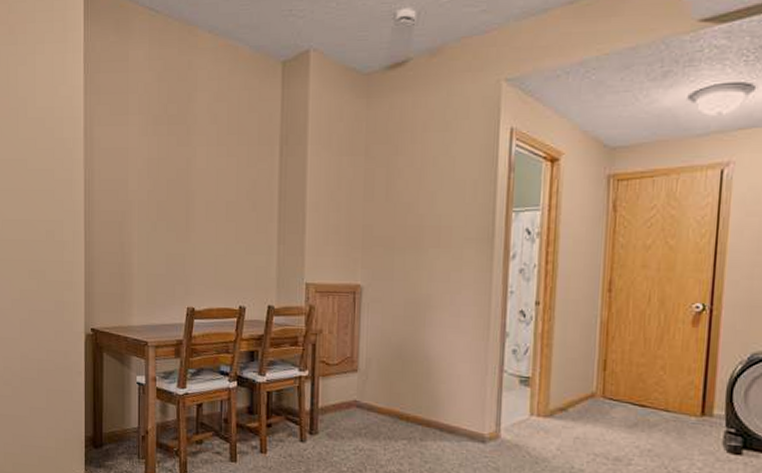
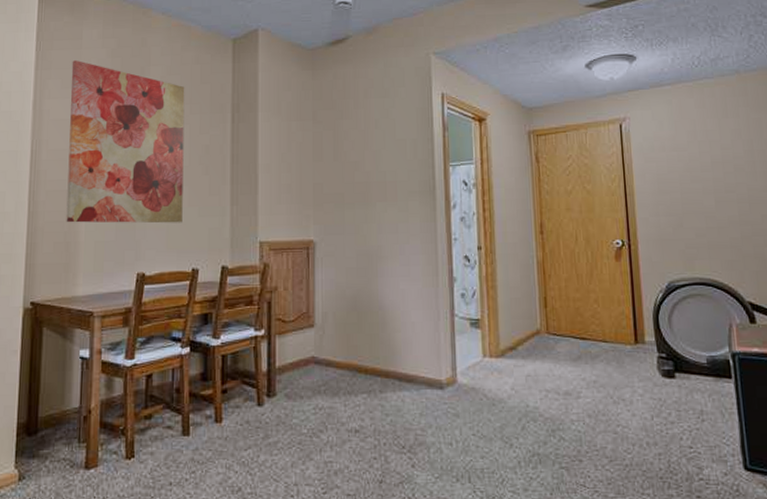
wall art: none [119,83,232,260] -> present [66,59,185,224]

